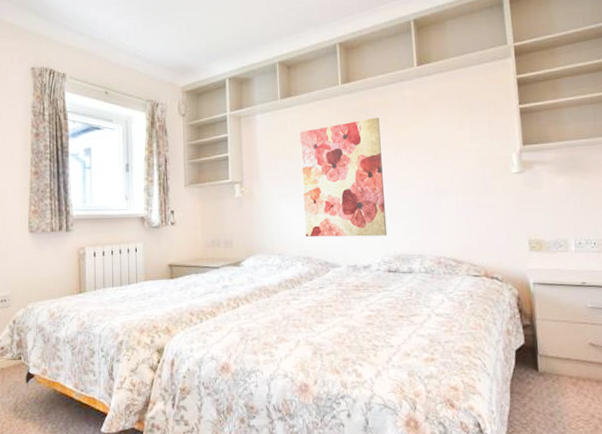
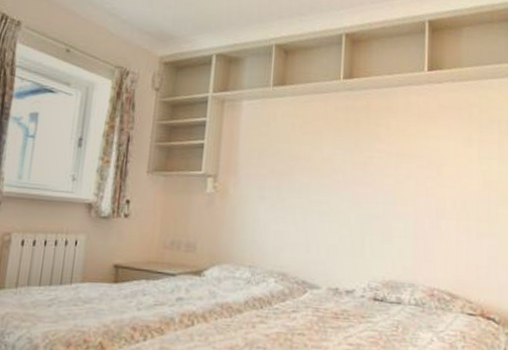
wall art: present [300,117,387,238] -> none [283,121,381,257]

